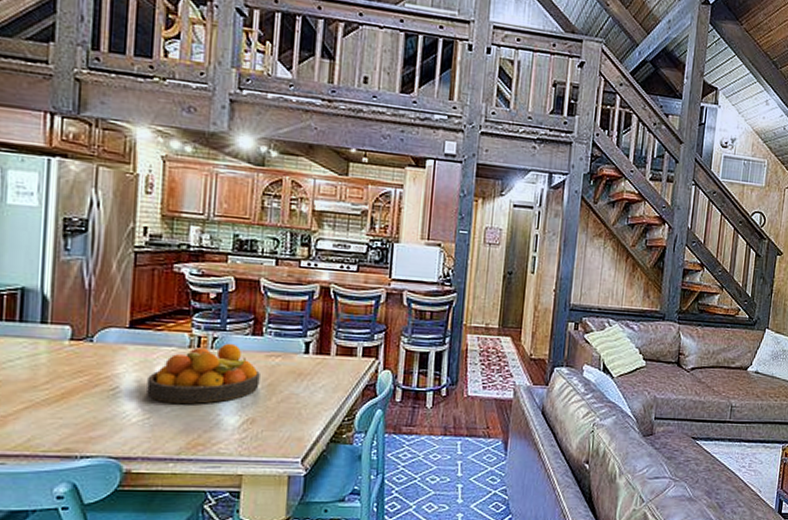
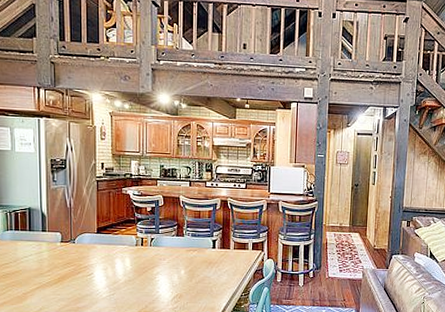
fruit bowl: present [147,343,260,404] -> none [111,242,183,284]

